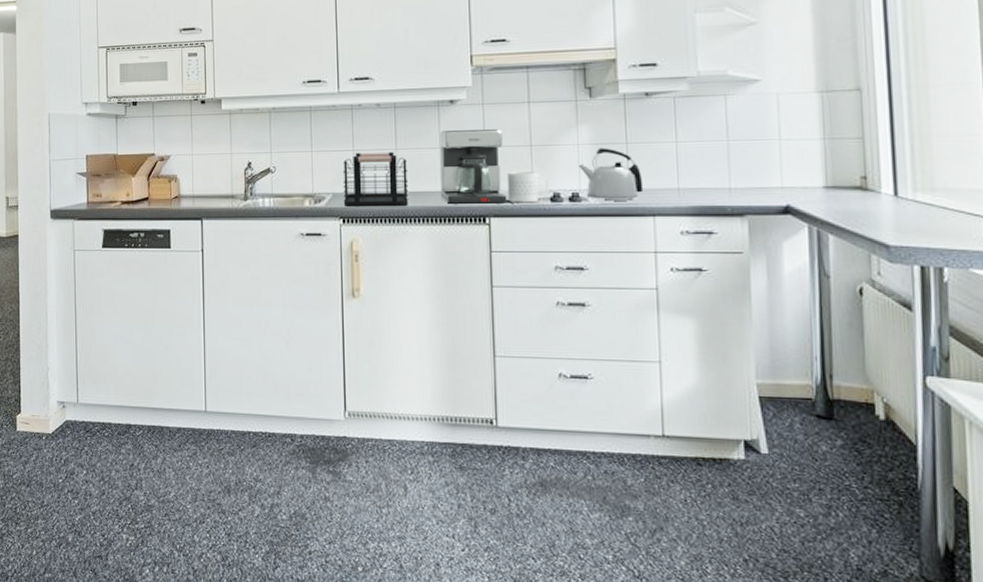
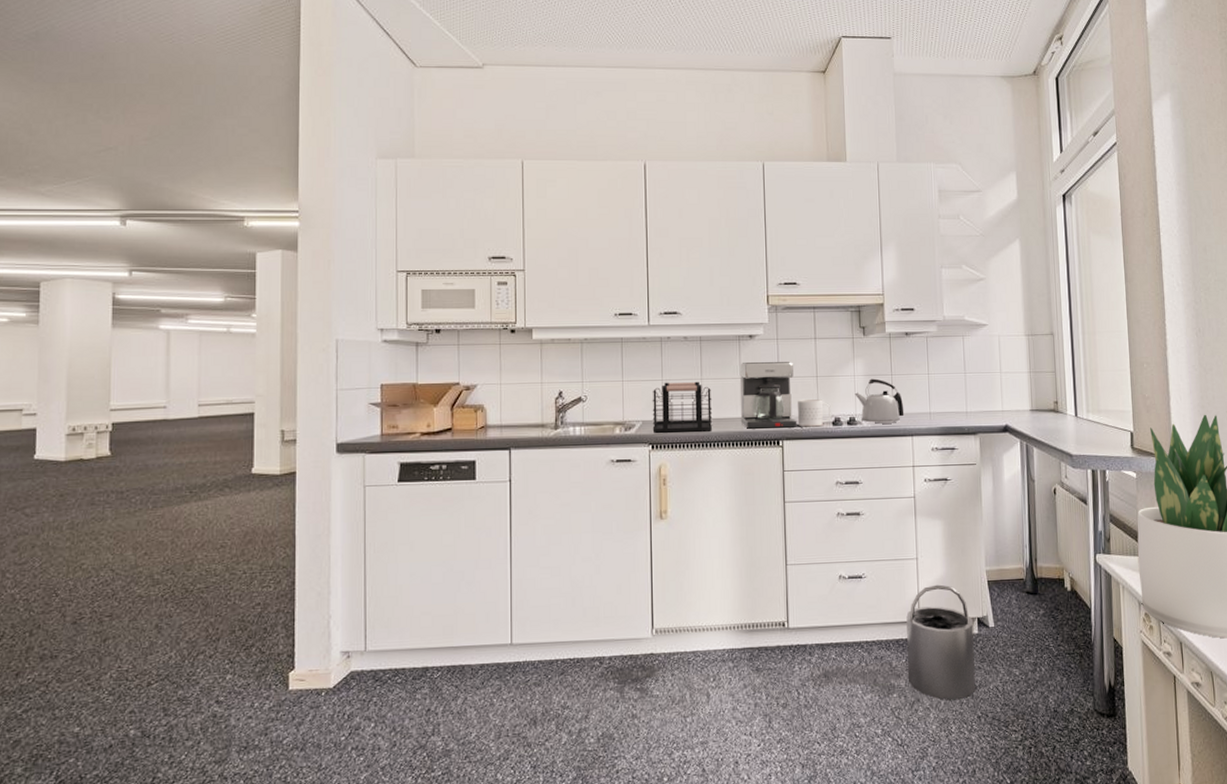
bucket: none [646,395,741,536] -> present [906,584,976,700]

